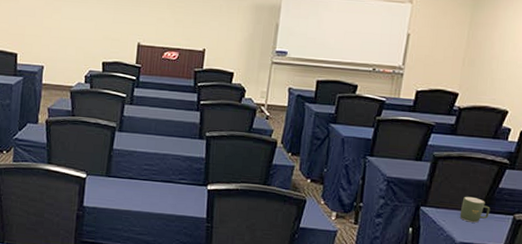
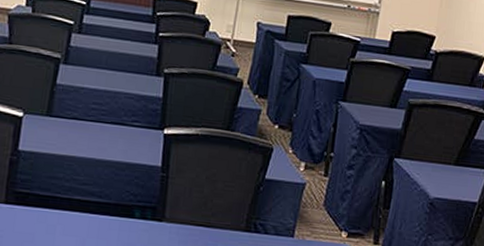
mug: present [459,196,491,223] -> none [434,147,466,177]

